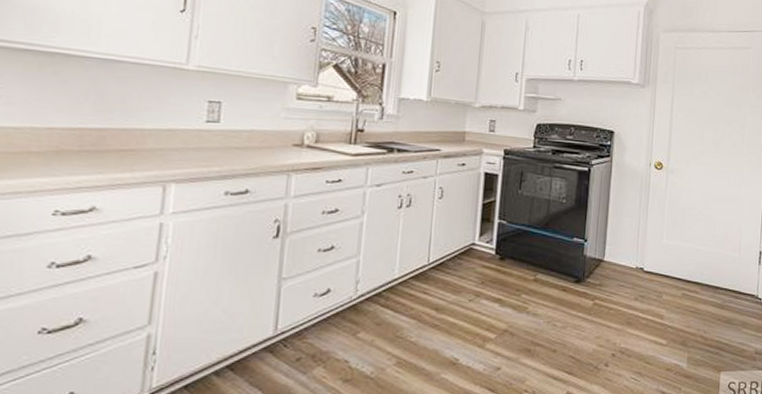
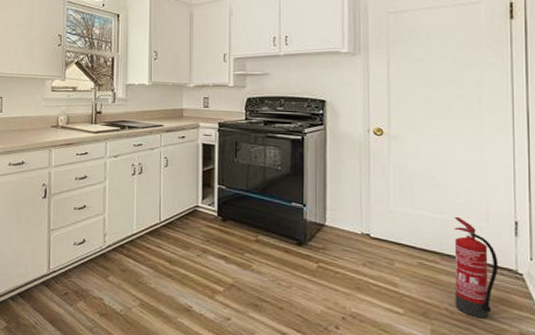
fire extinguisher: none [708,248,745,342] -> present [454,216,499,319]

